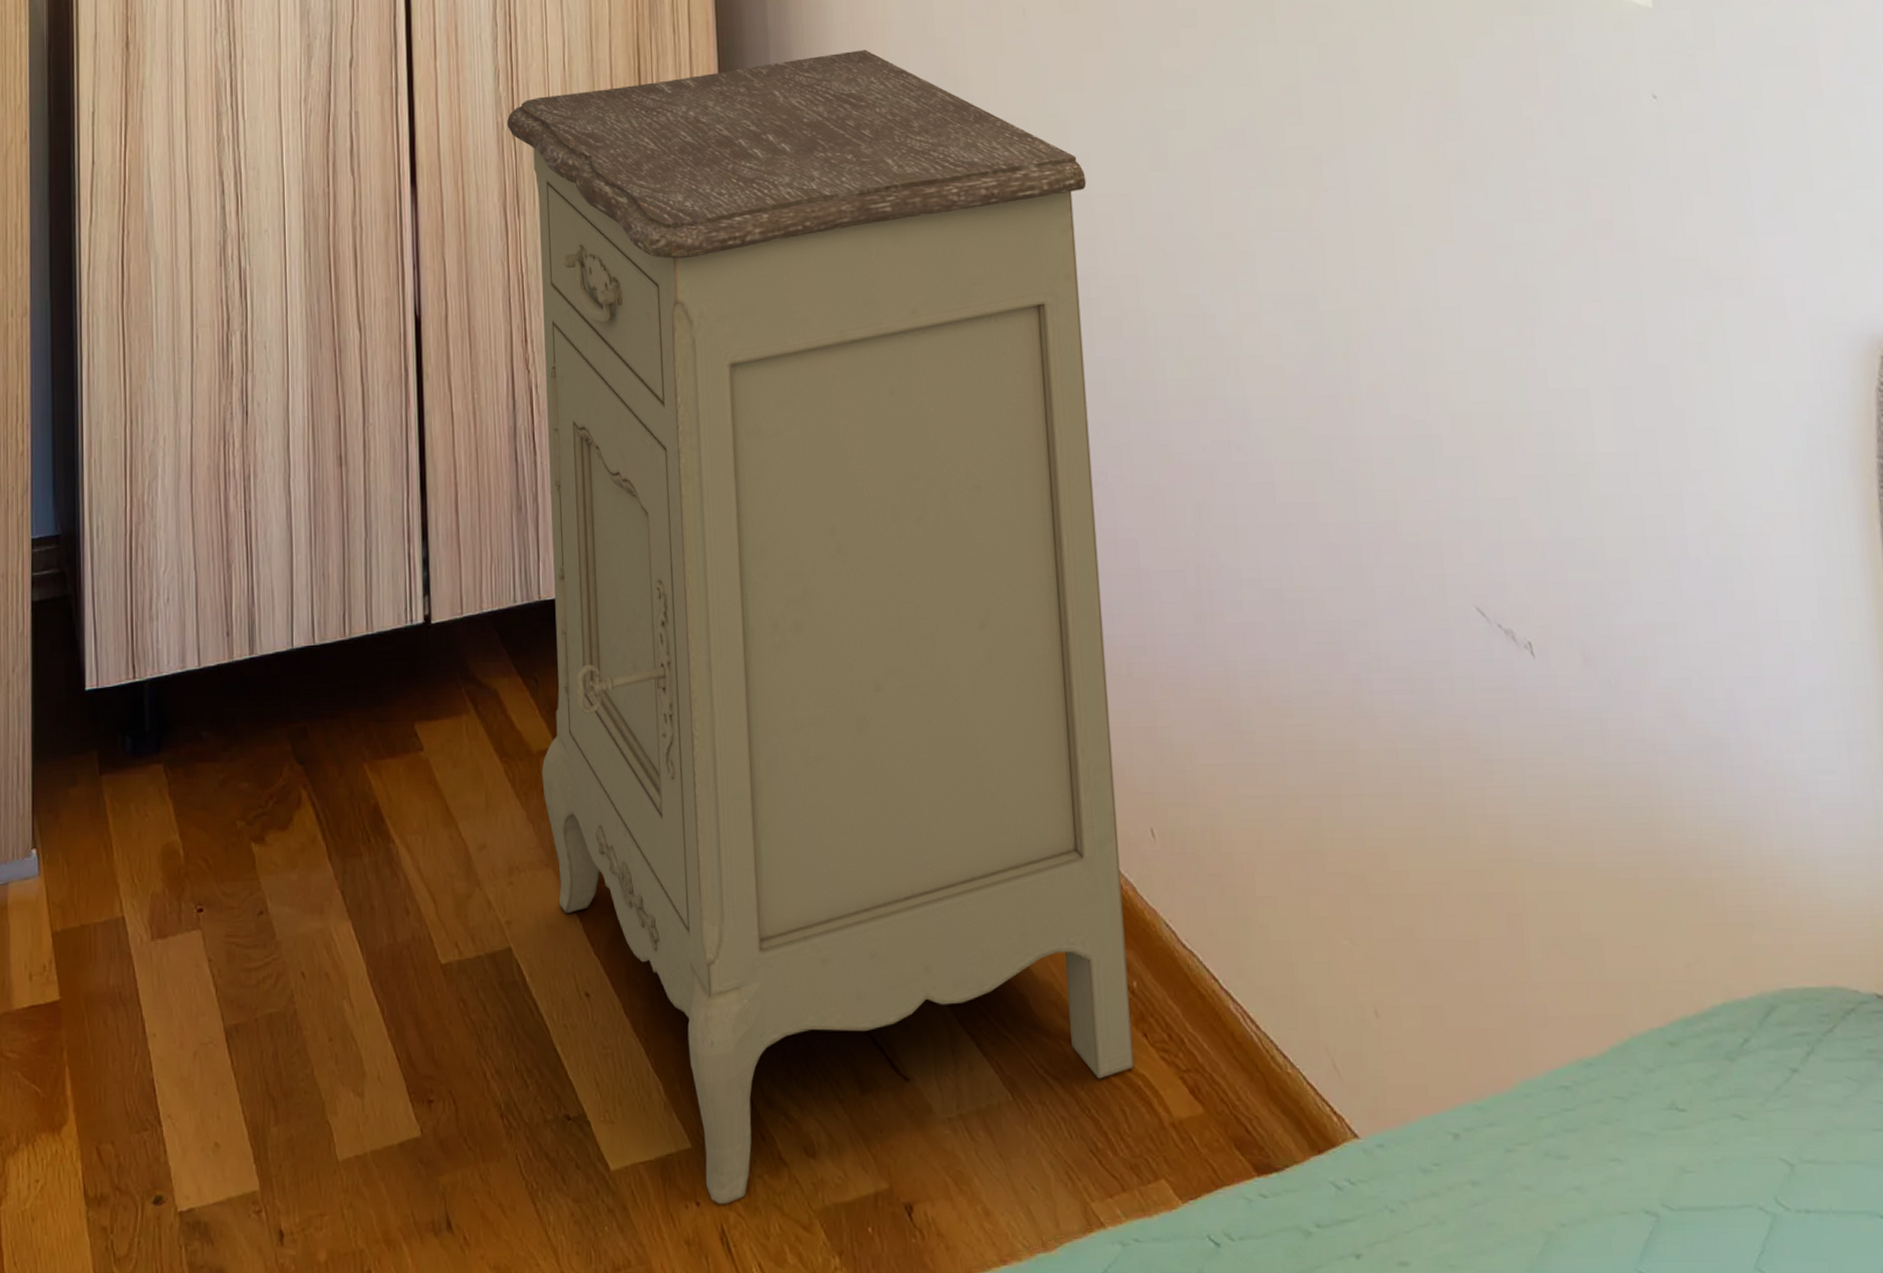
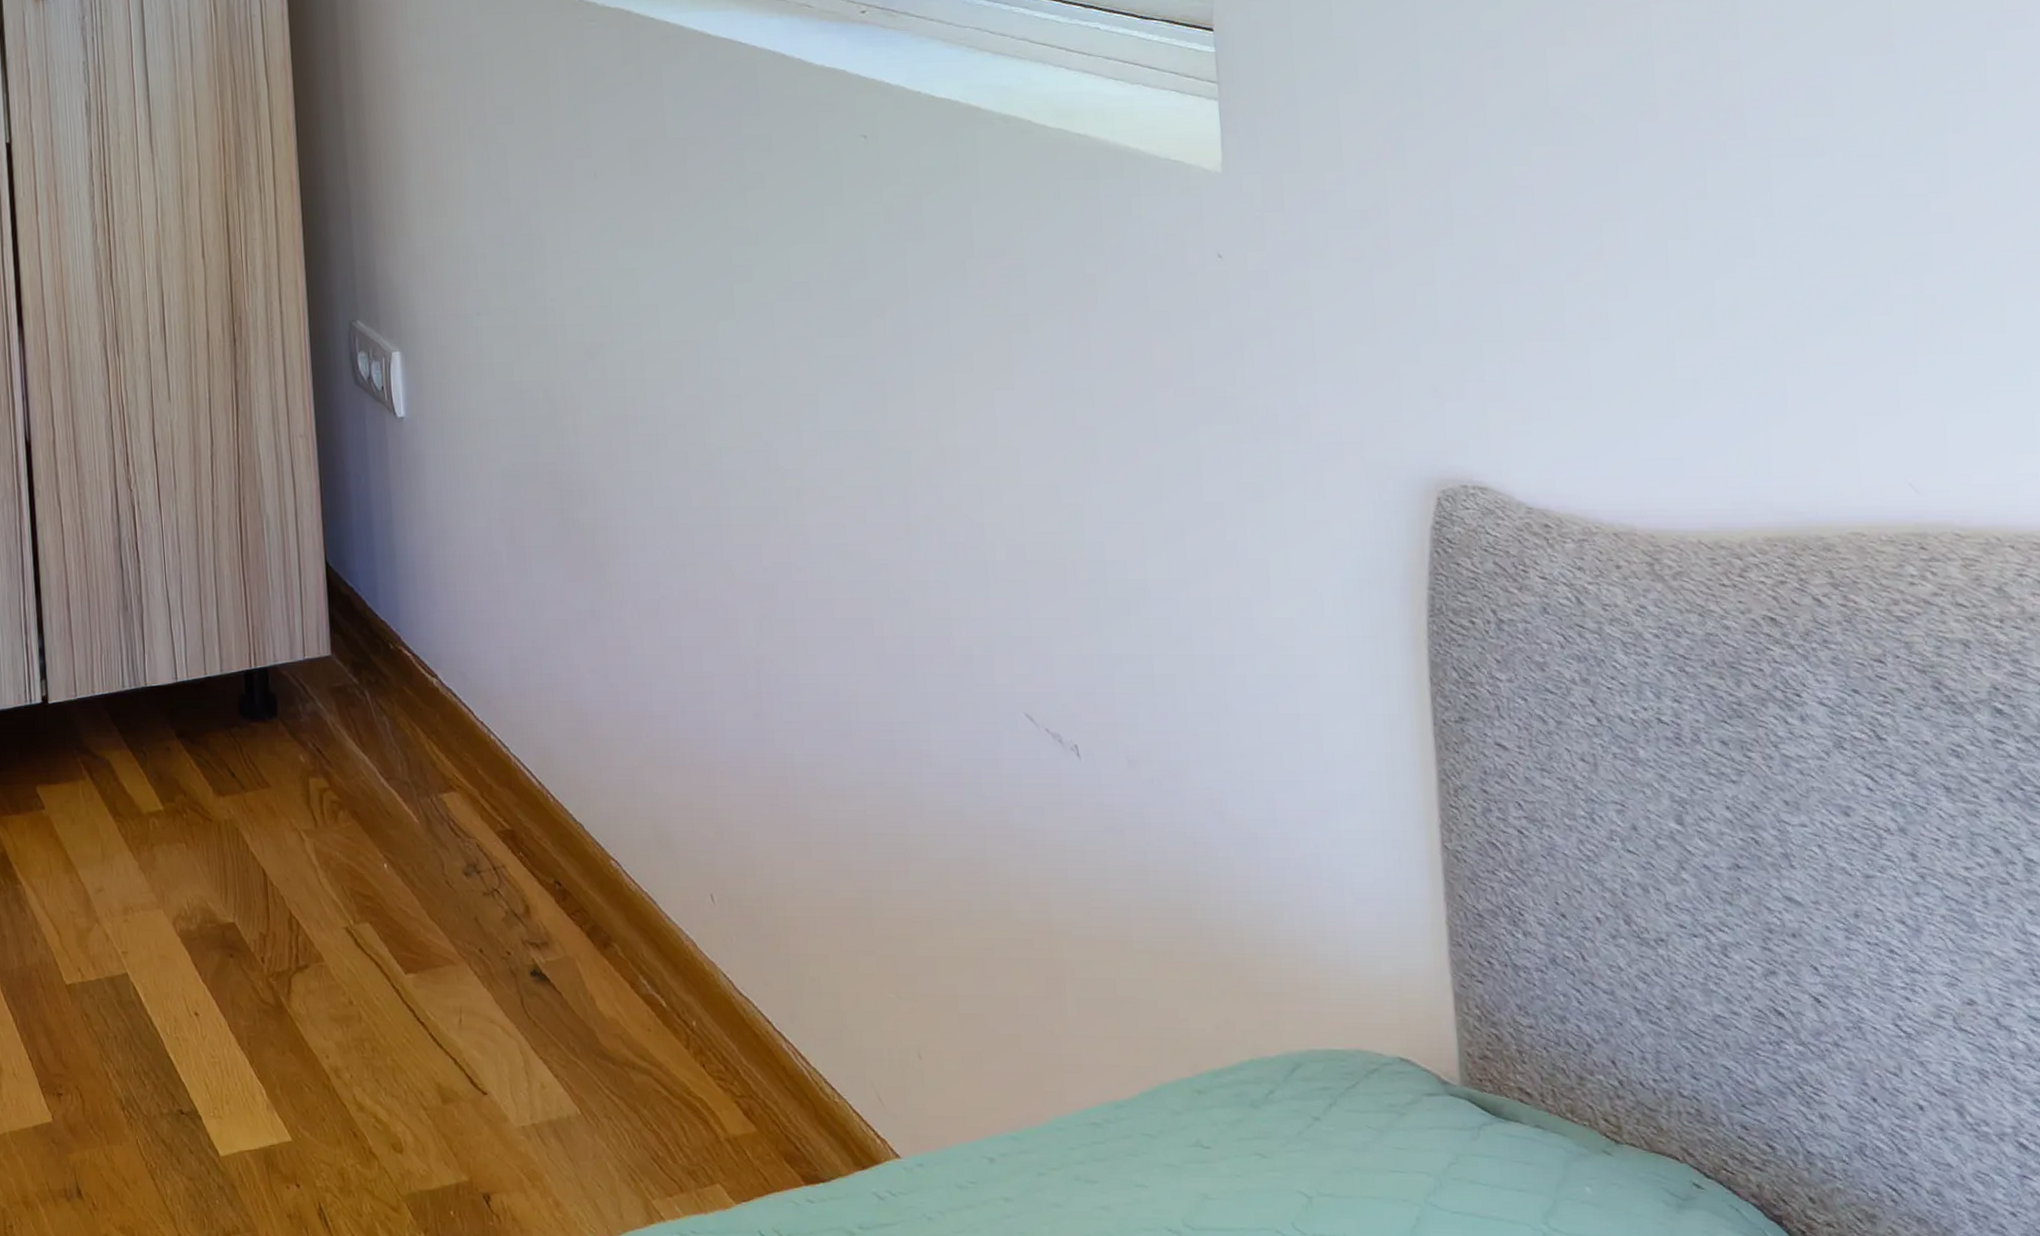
nightstand: present [506,49,1134,1204] -> none [104,208,693,1187]

